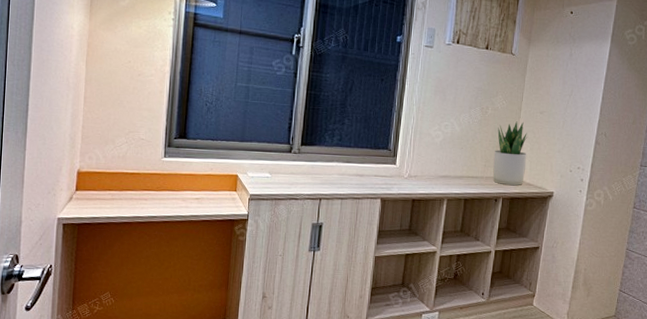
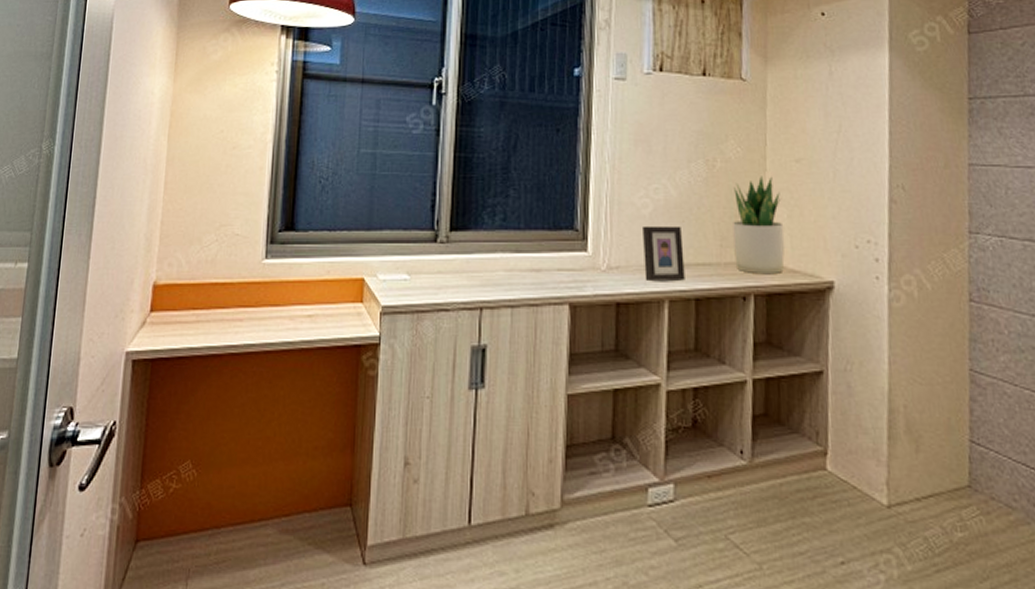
picture frame: none [433,149,461,187] -> present [643,225,685,282]

